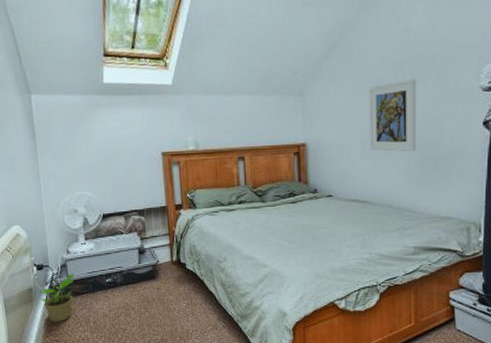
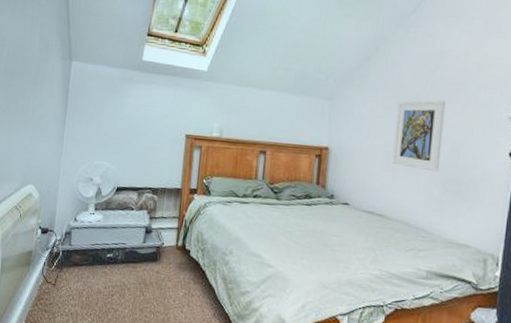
potted plant: present [39,273,74,323] -> none [38,242,77,292]

